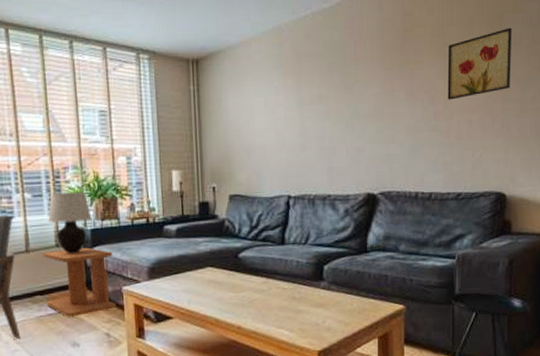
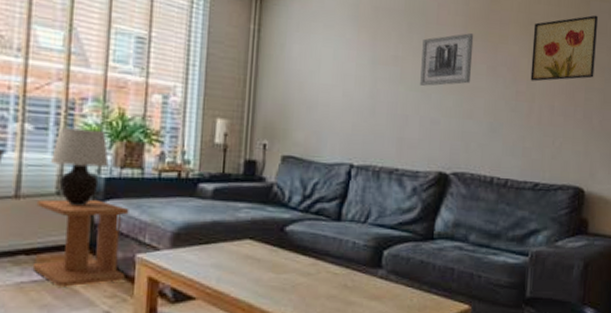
wall art: none [343,64,391,118] -> present [420,33,474,86]

